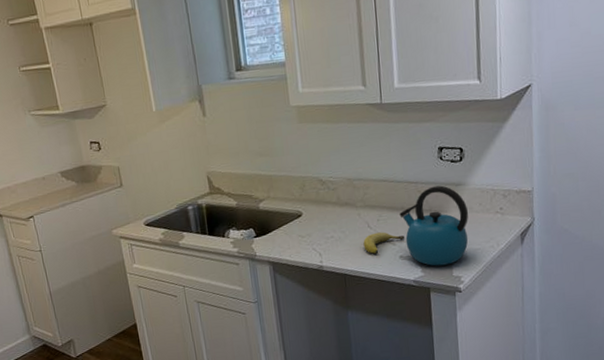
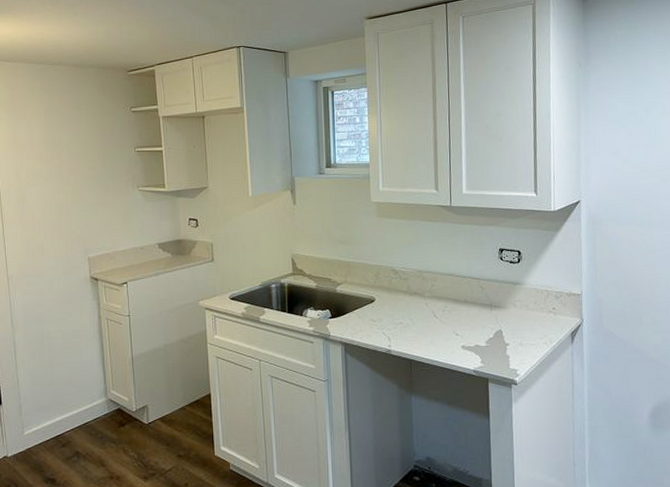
fruit: present [363,232,405,254] -> none [429,322,467,342]
kettle: present [399,185,469,266] -> none [463,283,524,358]

